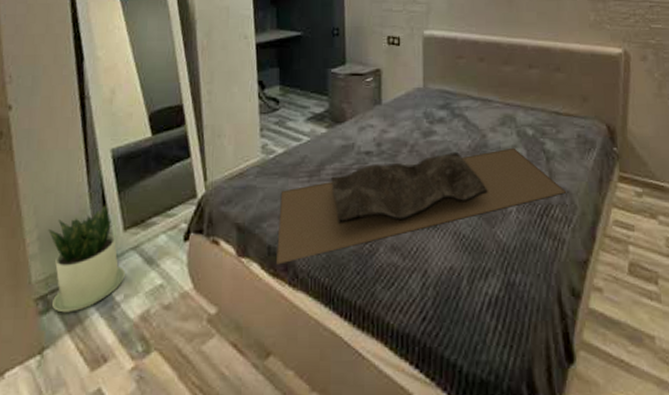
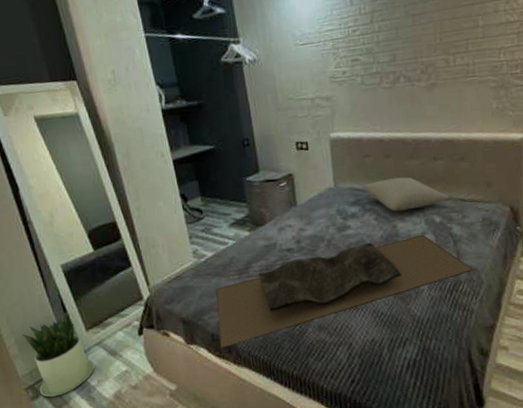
pillow: none [453,83,544,119] -> present [362,177,450,212]

